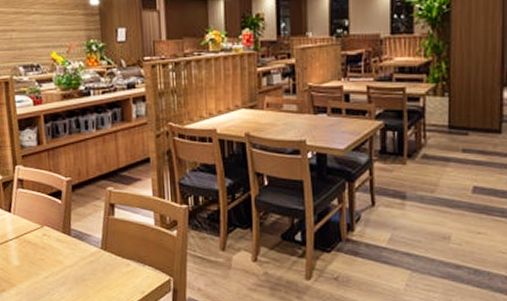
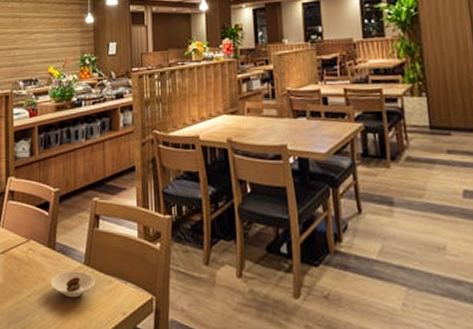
saucer: none [67,255,113,279] -> present [50,271,95,298]

